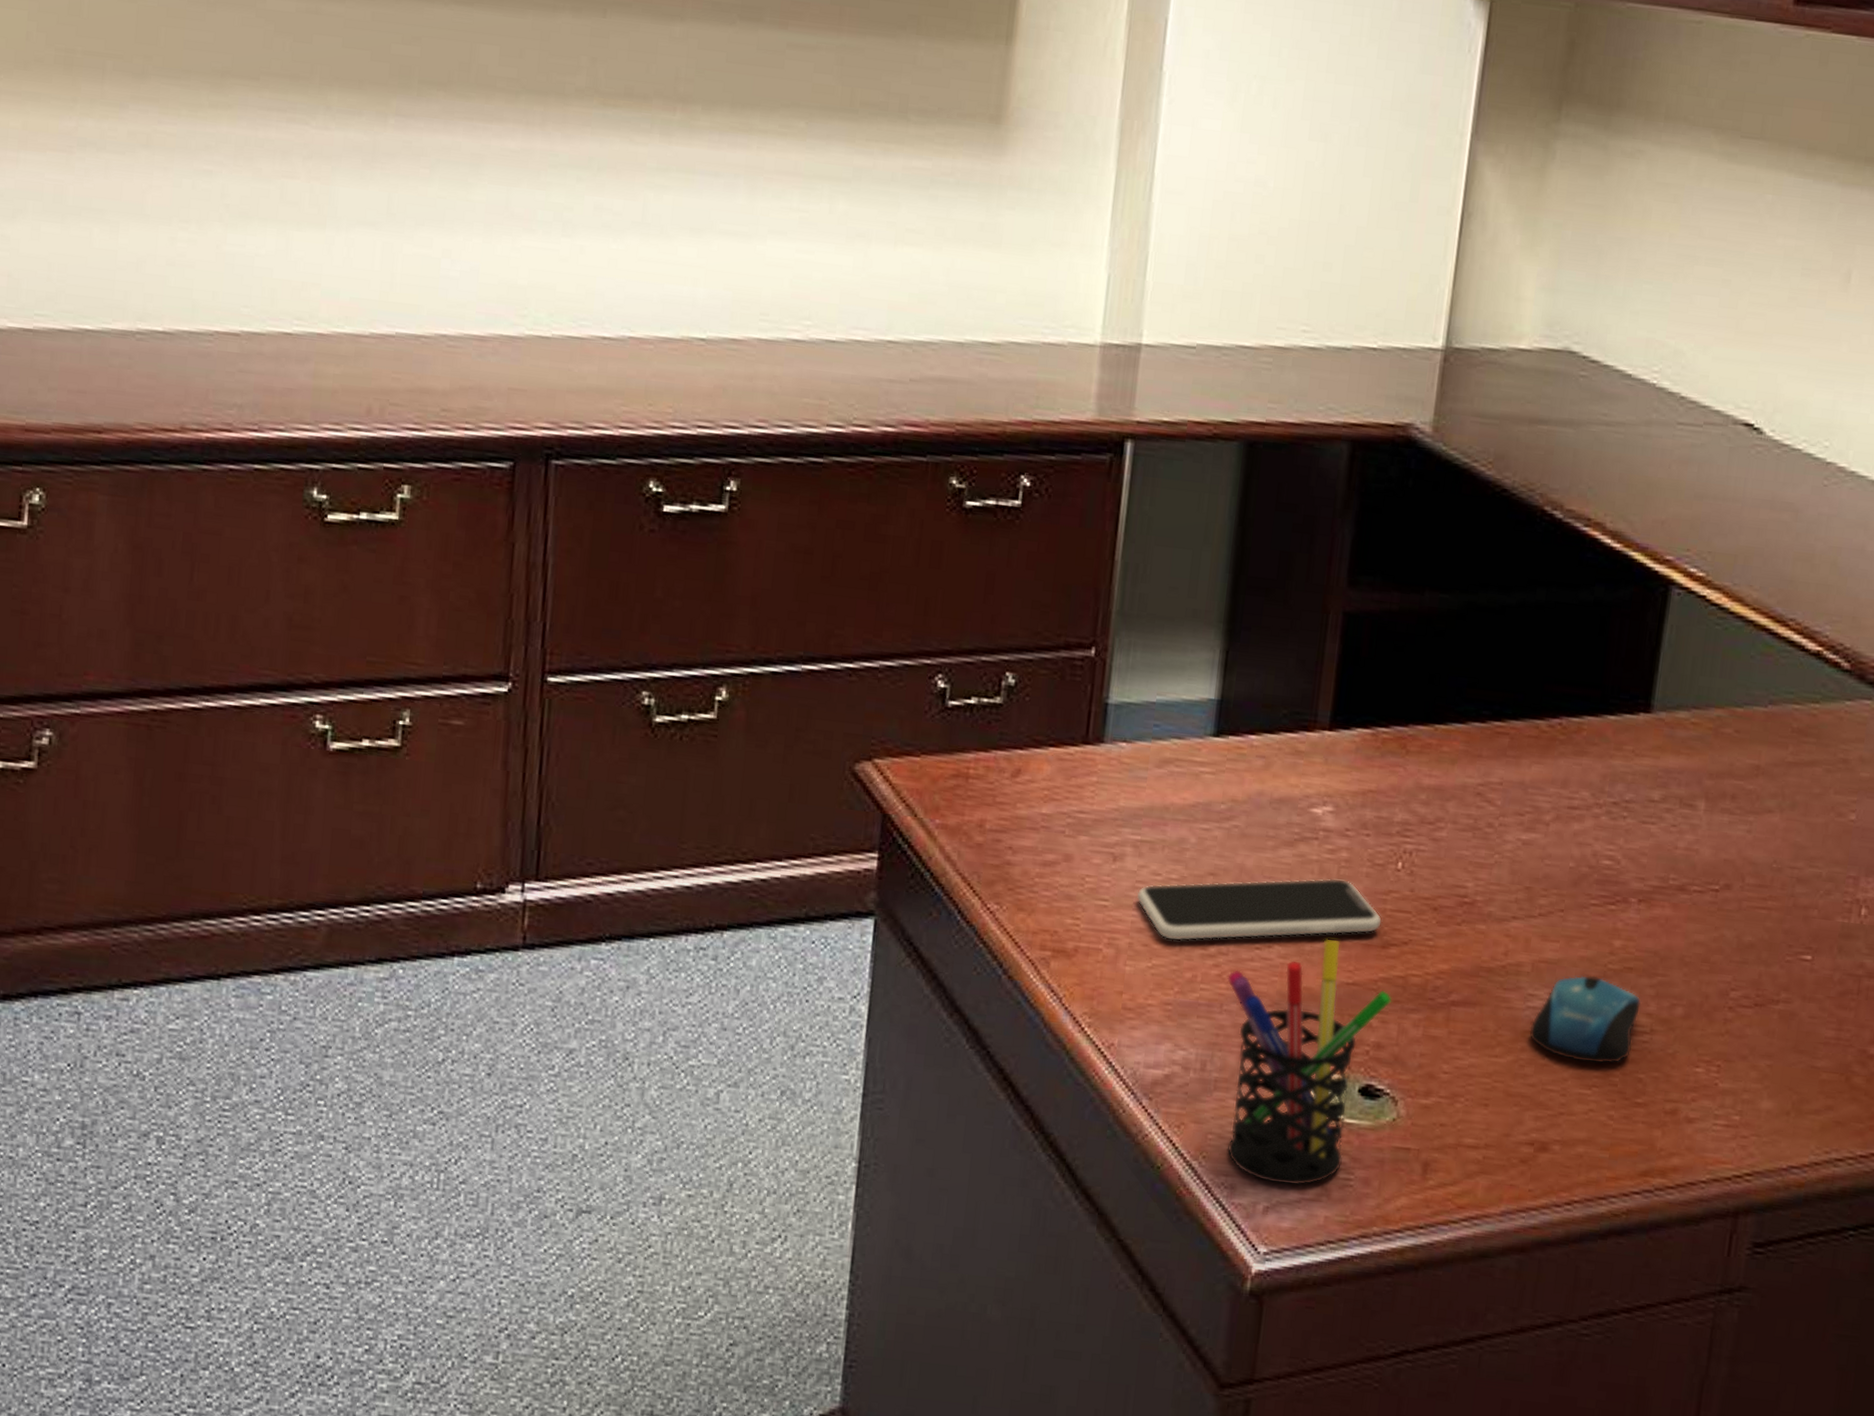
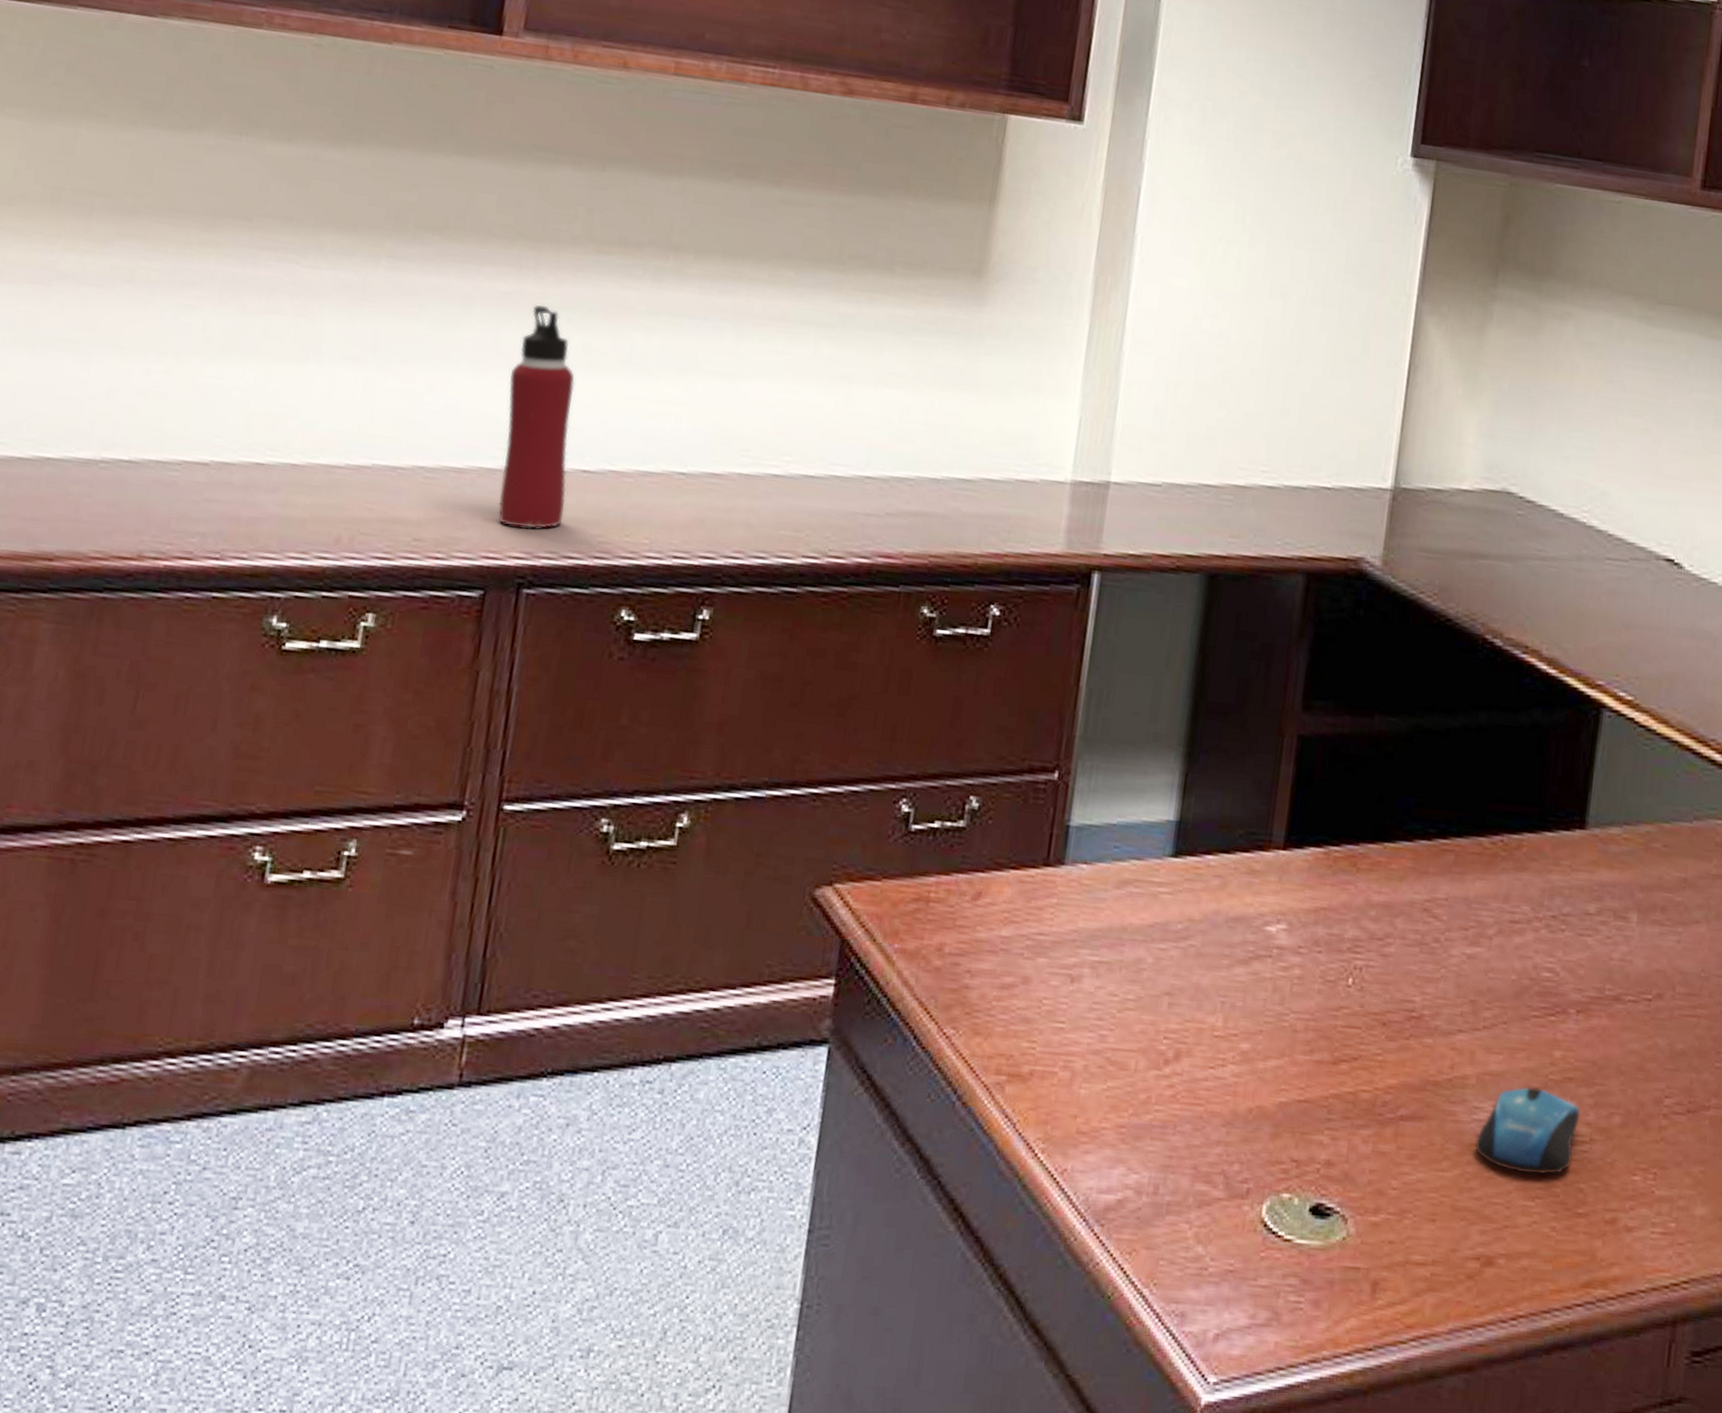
water bottle: none [521,162,590,399] -> present [497,304,575,529]
smartphone: present [1136,878,1382,941] -> none [1093,995,1333,1062]
pen holder: present [1227,938,1393,1186] -> none [1178,1056,1343,1311]

